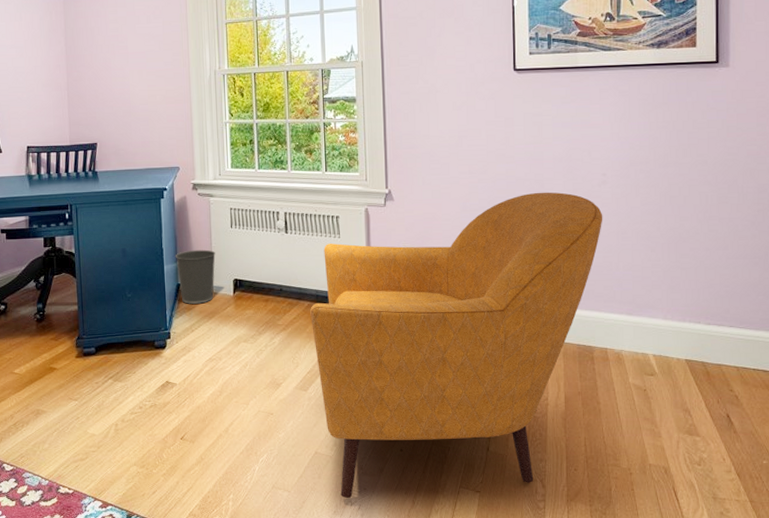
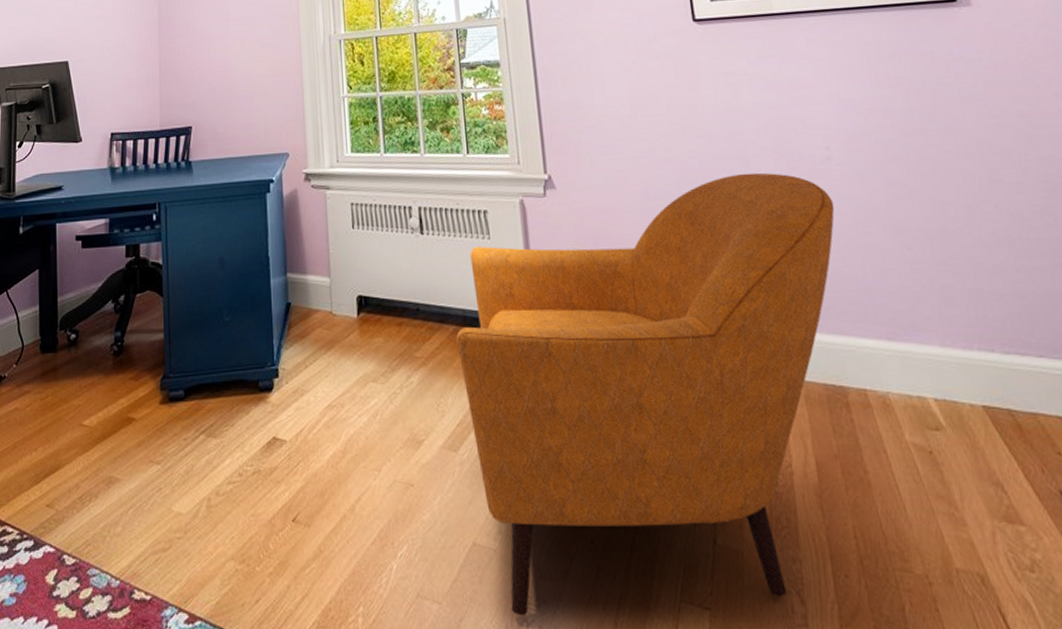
wastebasket: present [175,249,216,304] -> none [284,257,334,330]

